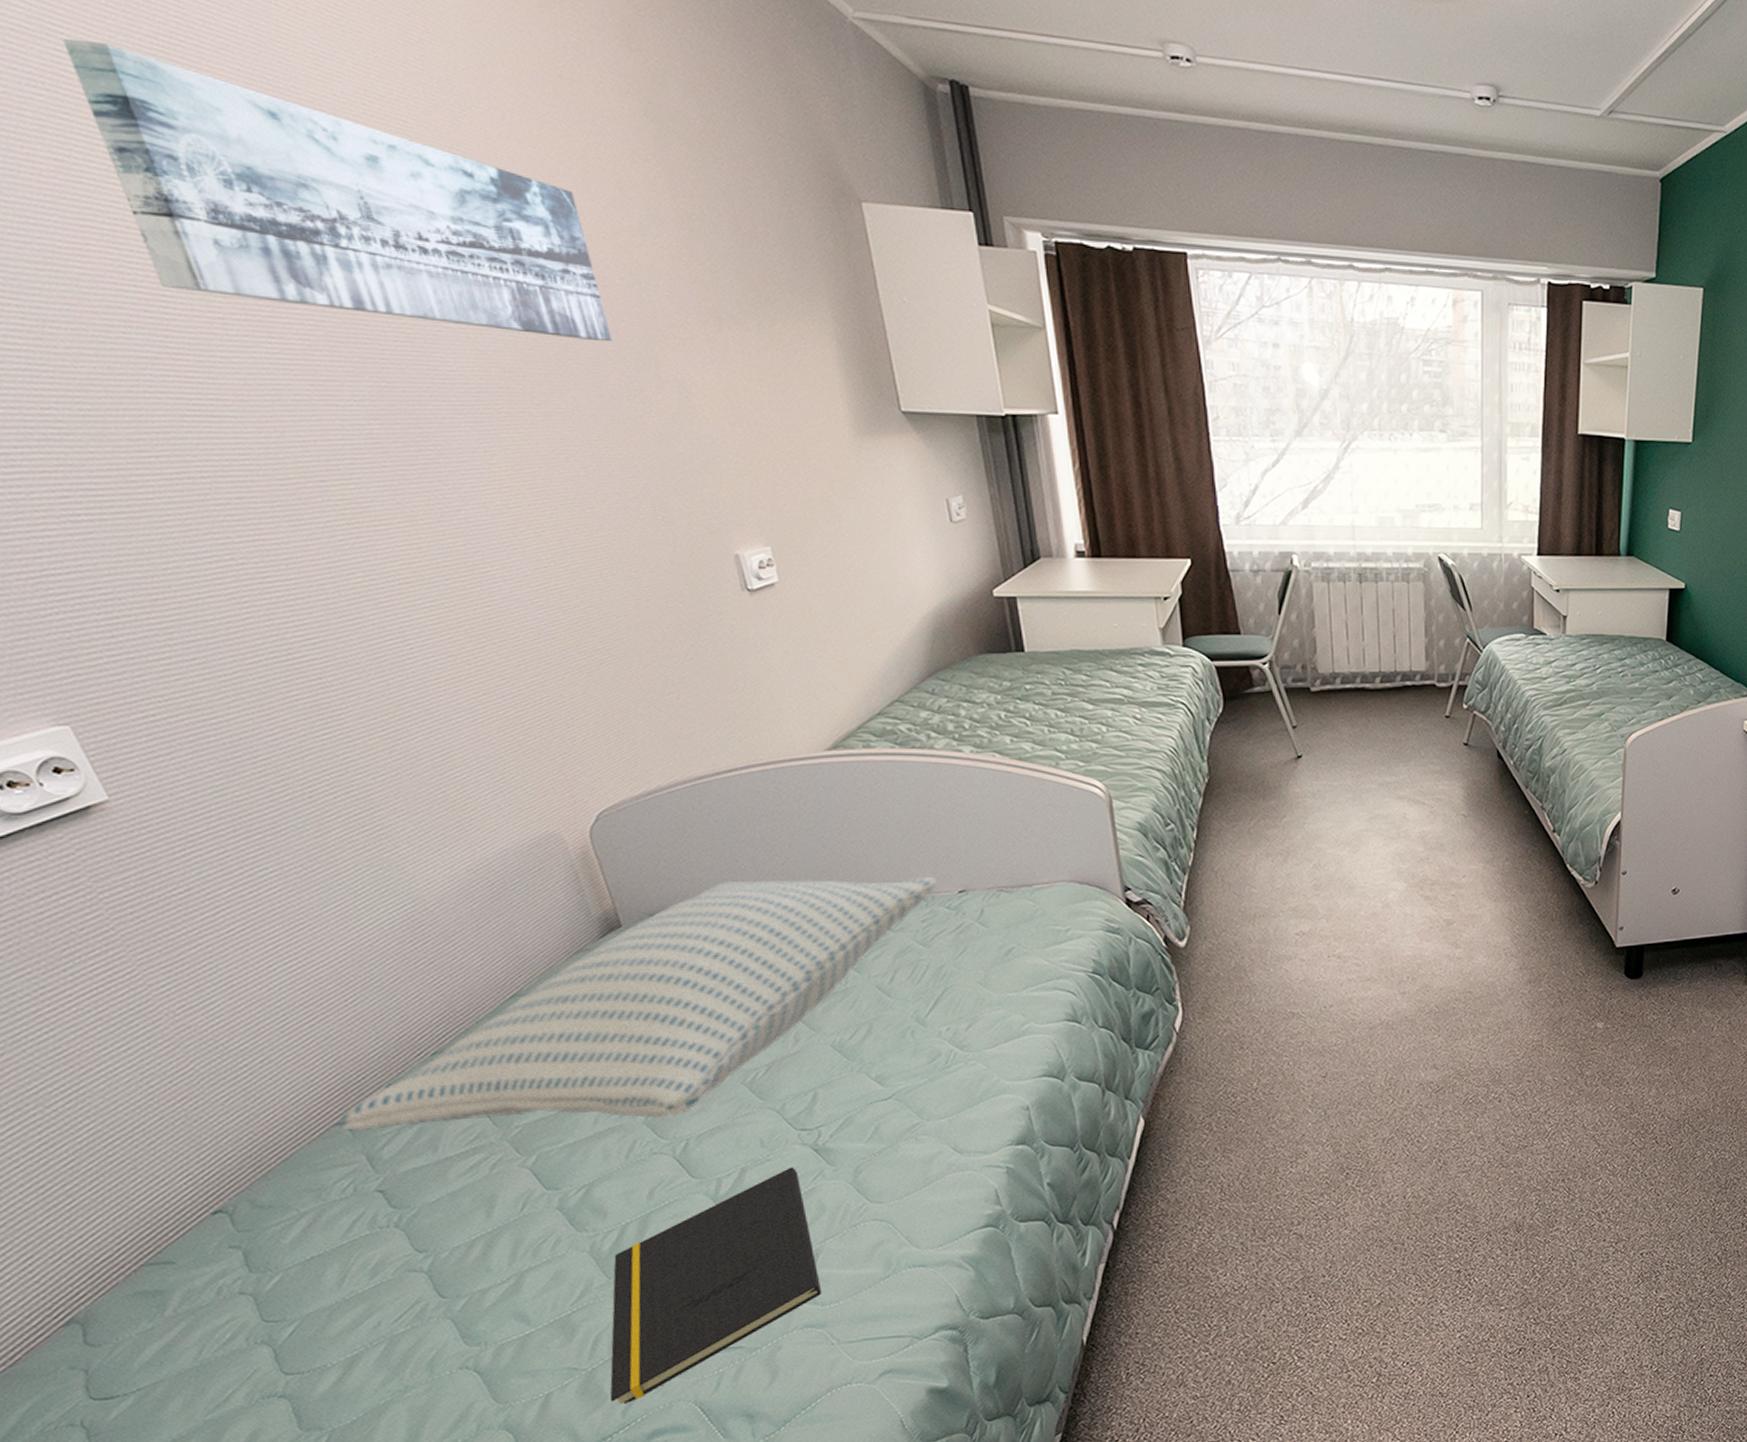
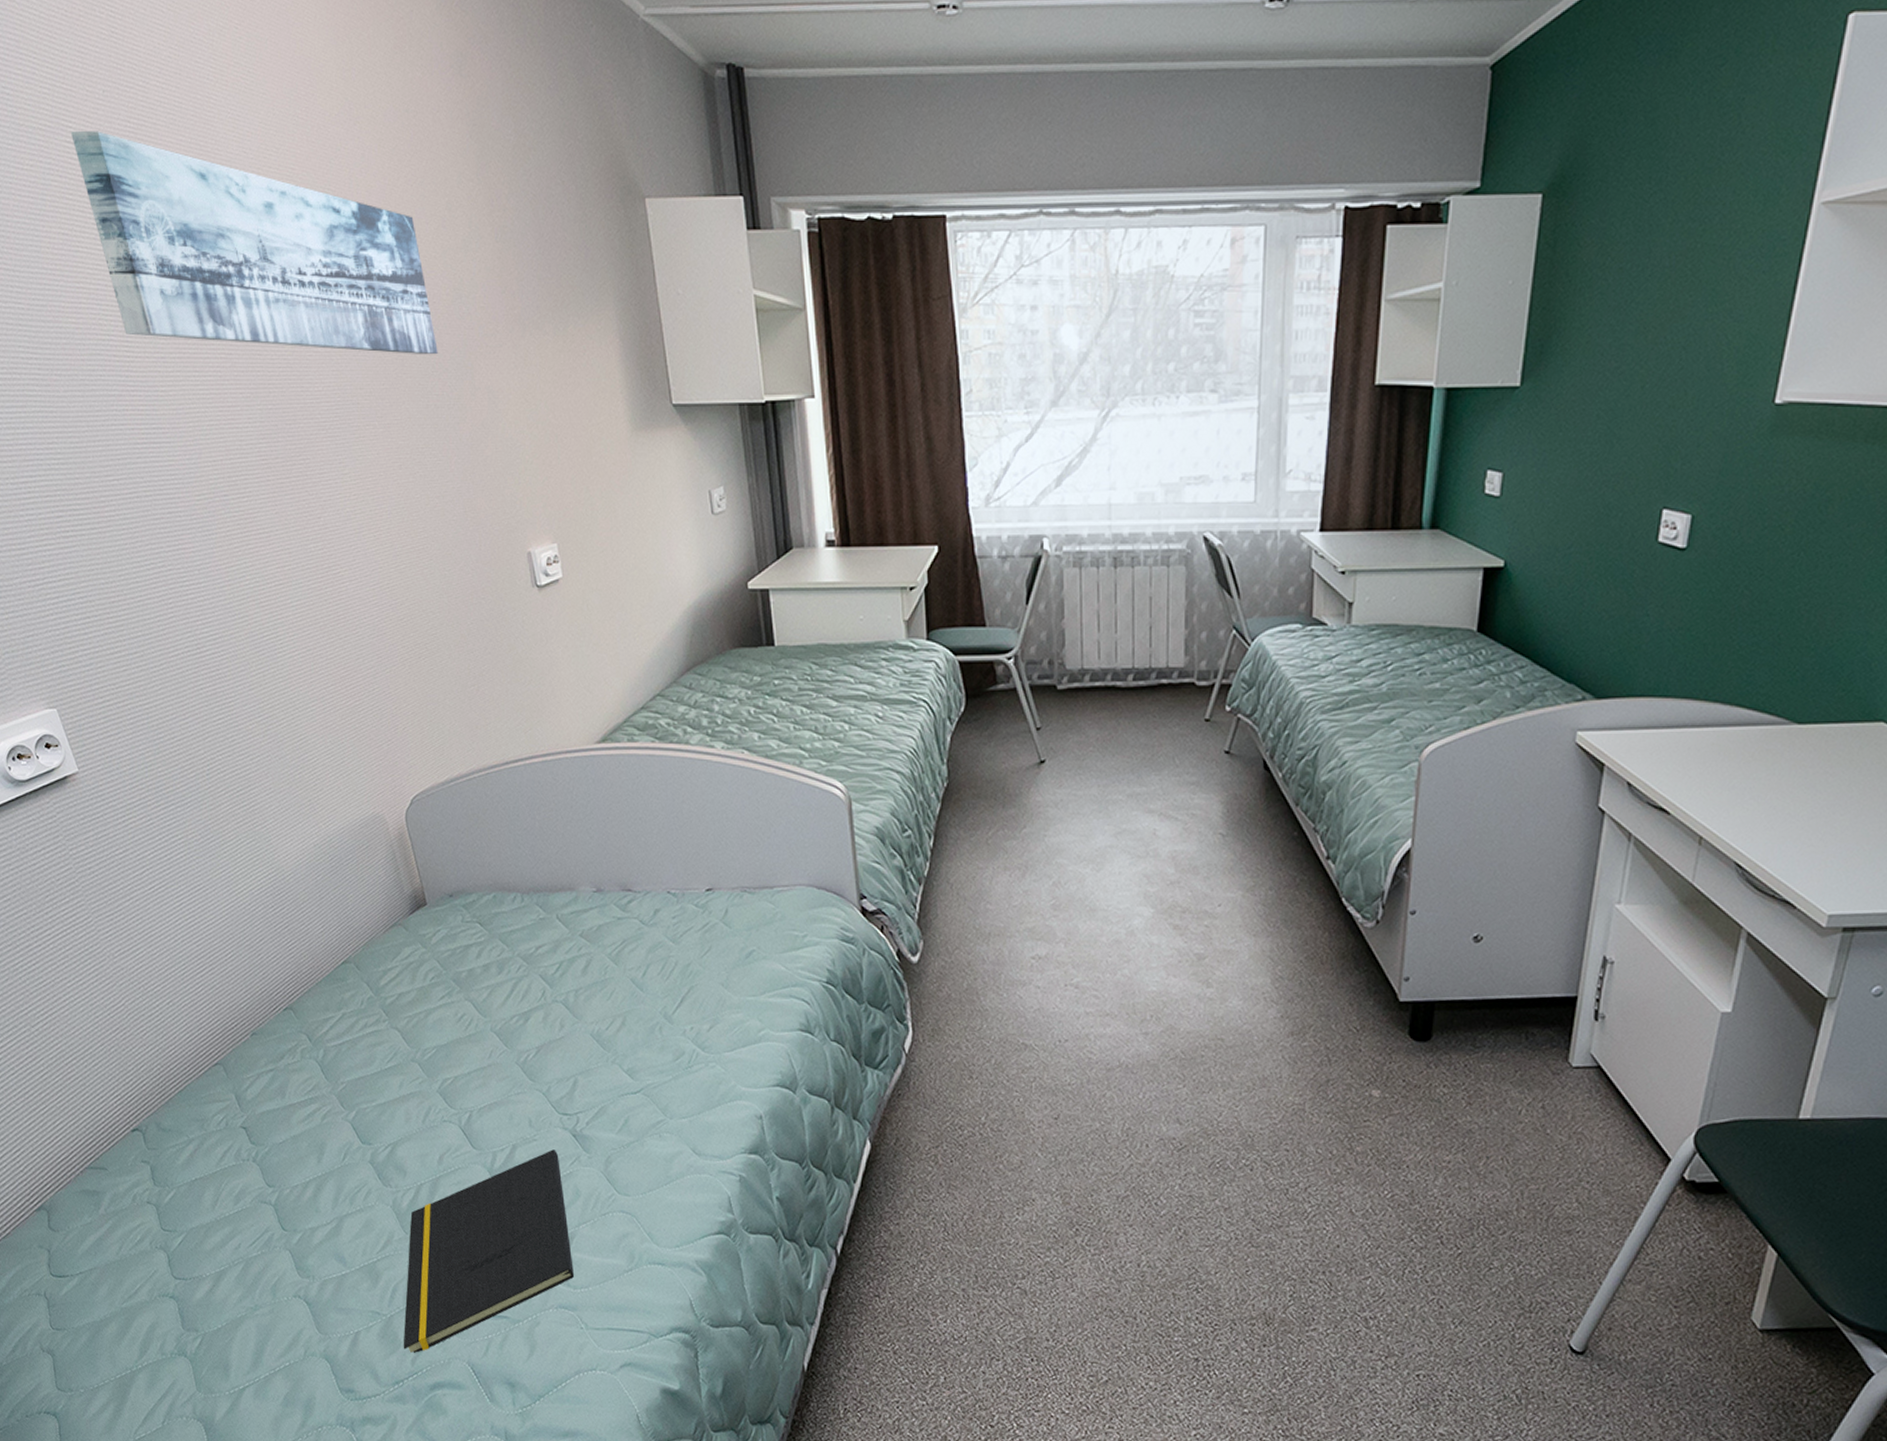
pillow: present [337,876,937,1132] -> none [217,866,687,1088]

